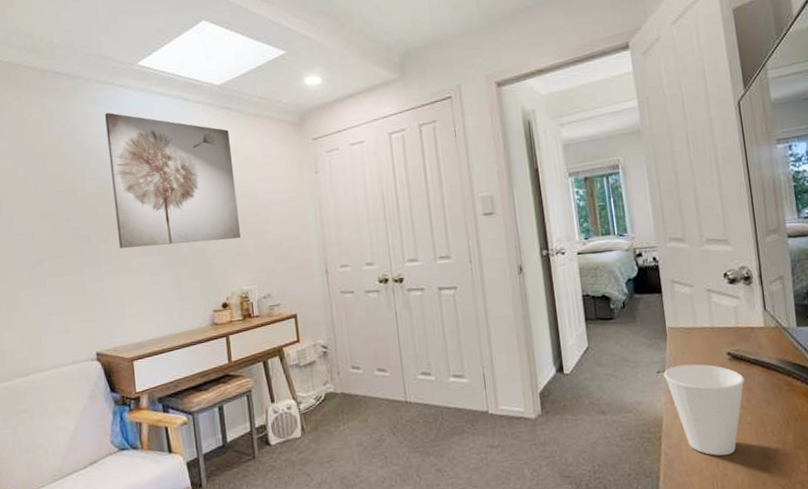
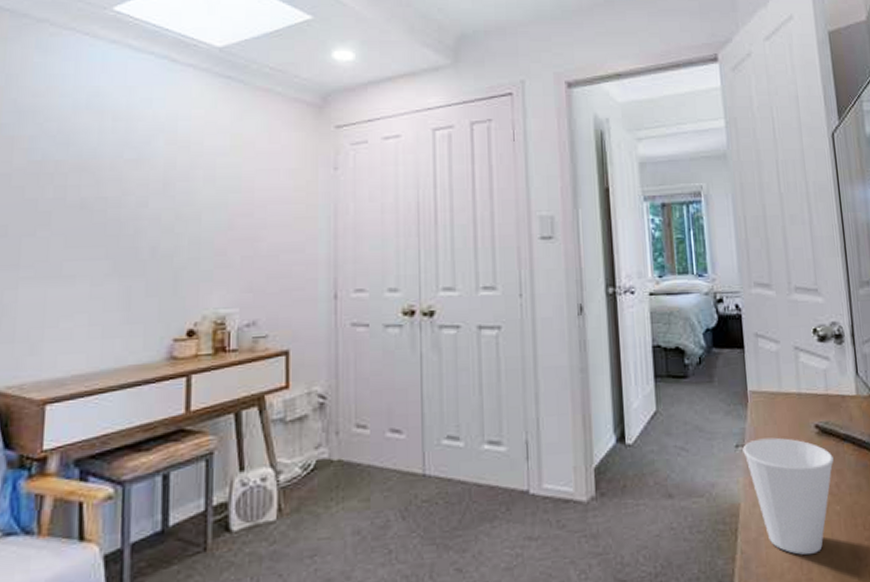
wall art: present [105,113,241,248] -> none [50,66,226,247]

